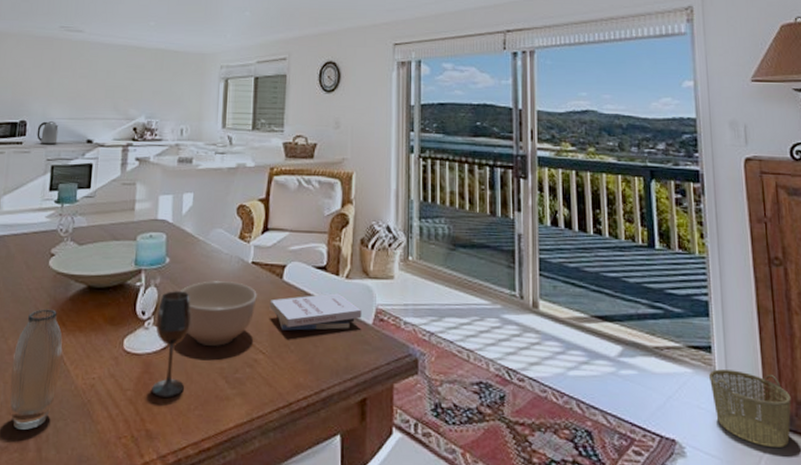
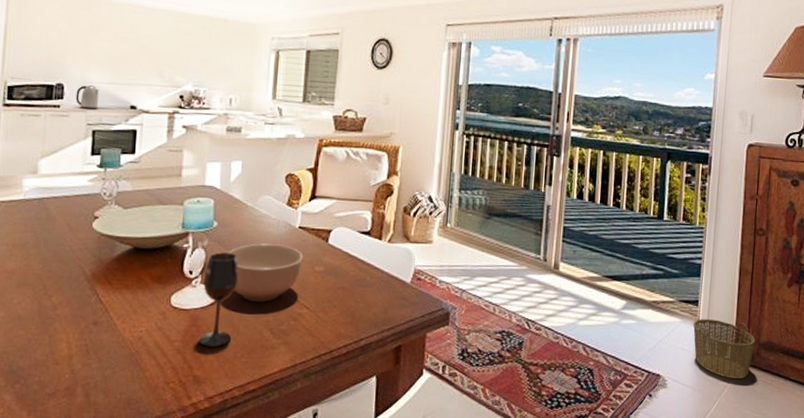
vase: present [9,309,63,430] -> none [55,268,109,378]
books: present [269,293,362,331] -> none [314,255,401,288]

